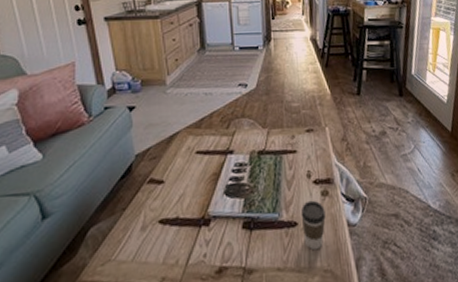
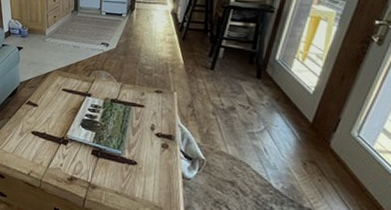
coffee cup: present [300,200,326,251] -> none [140,148,163,188]

